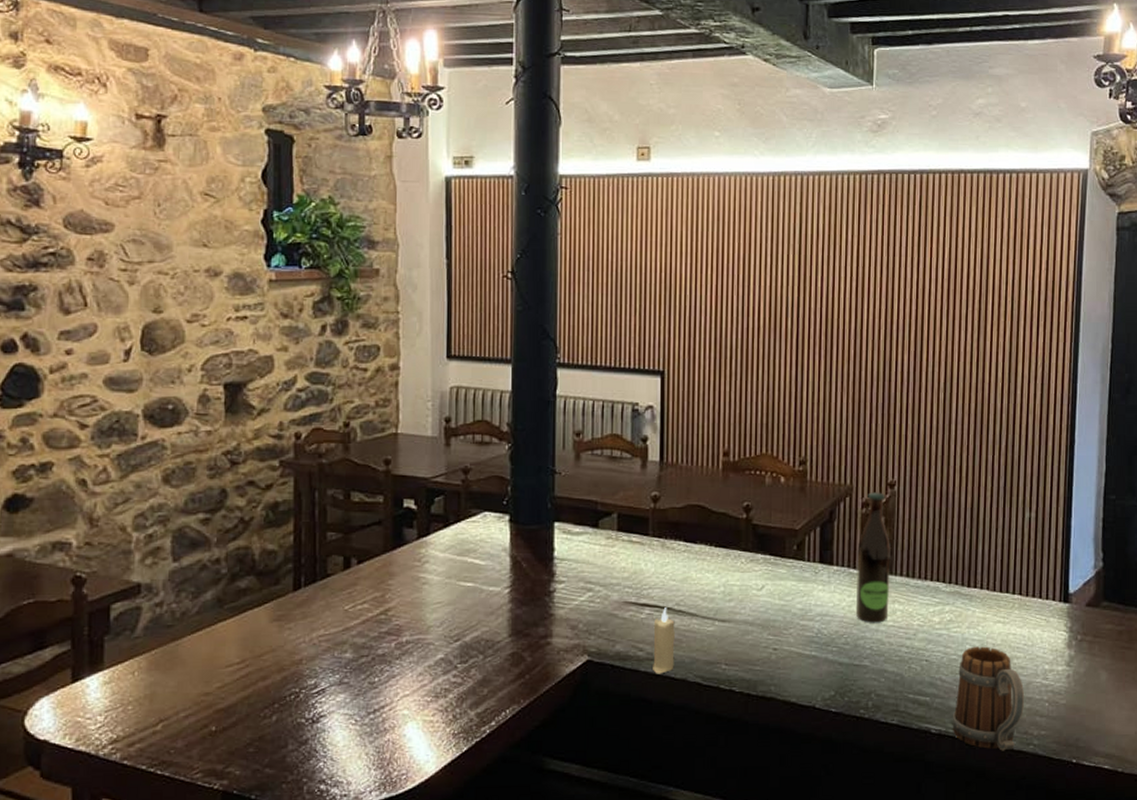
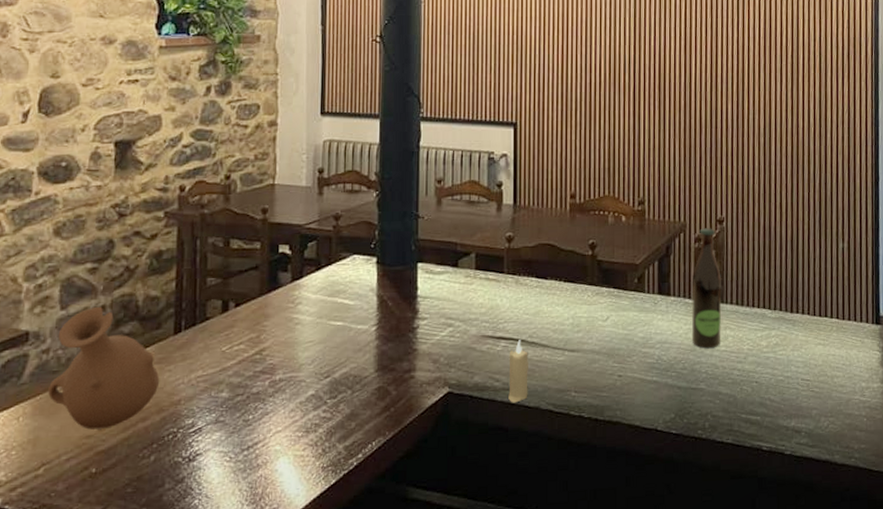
ceramic jug: none [163,560,280,687] -> present [48,307,160,430]
beer mug: present [952,646,1025,751] -> none [781,367,846,465]

